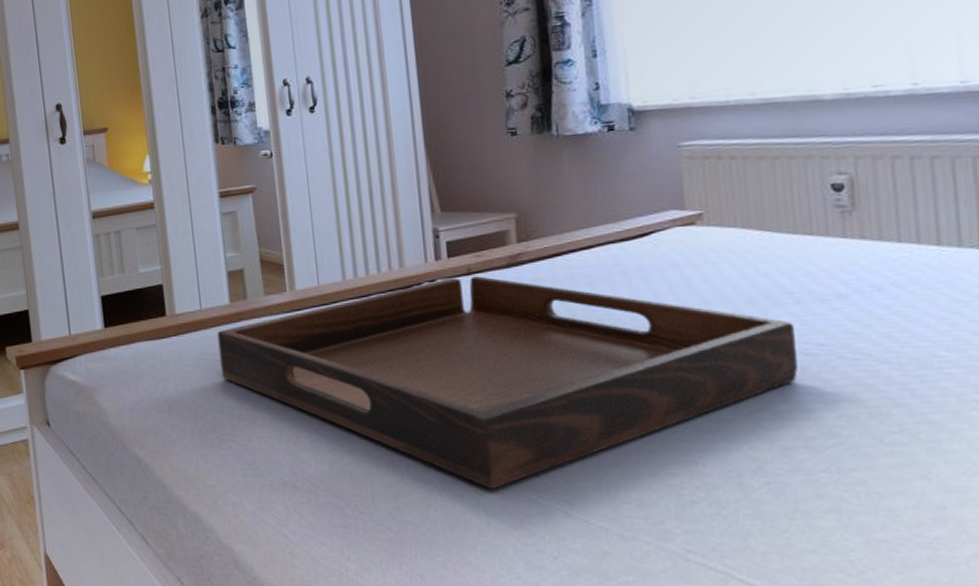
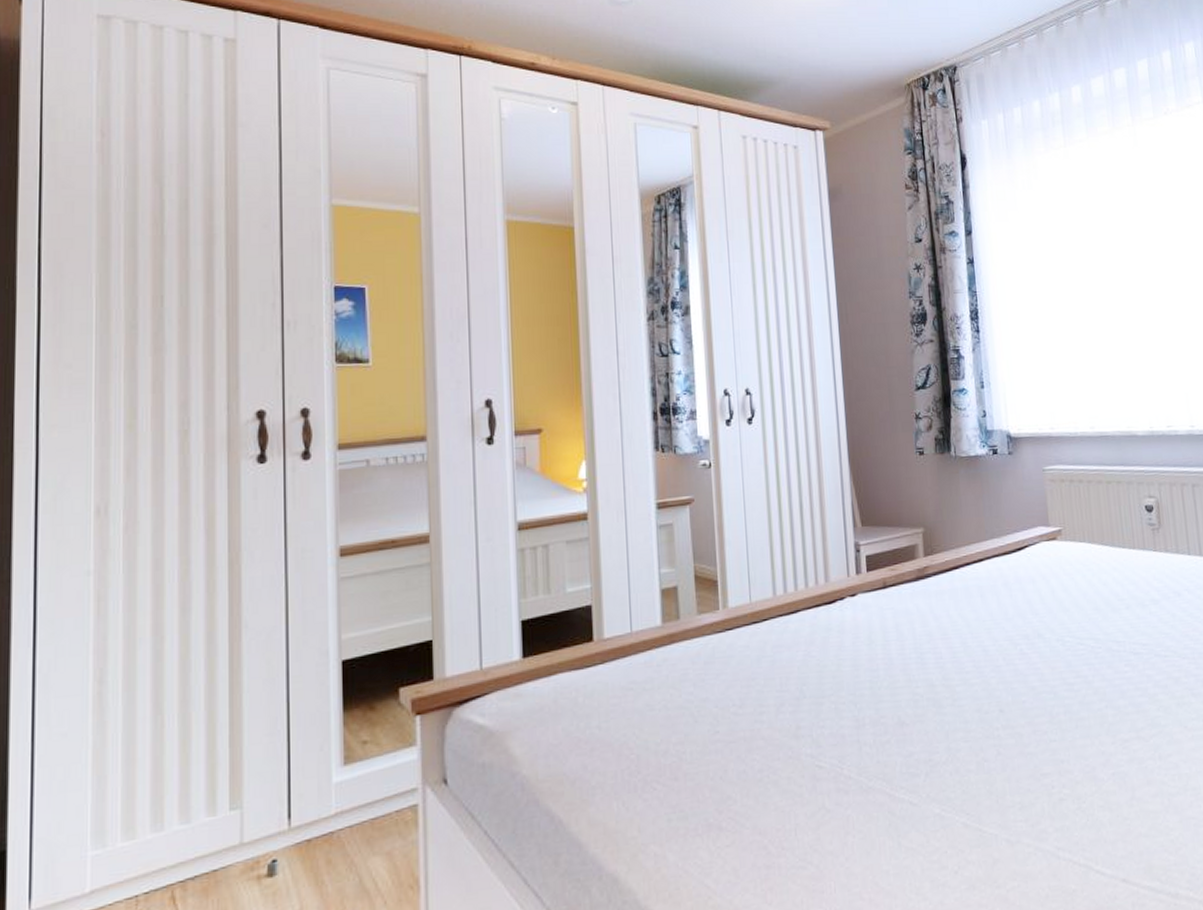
serving tray: present [217,276,798,488] -> none [647,589,1130,807]

